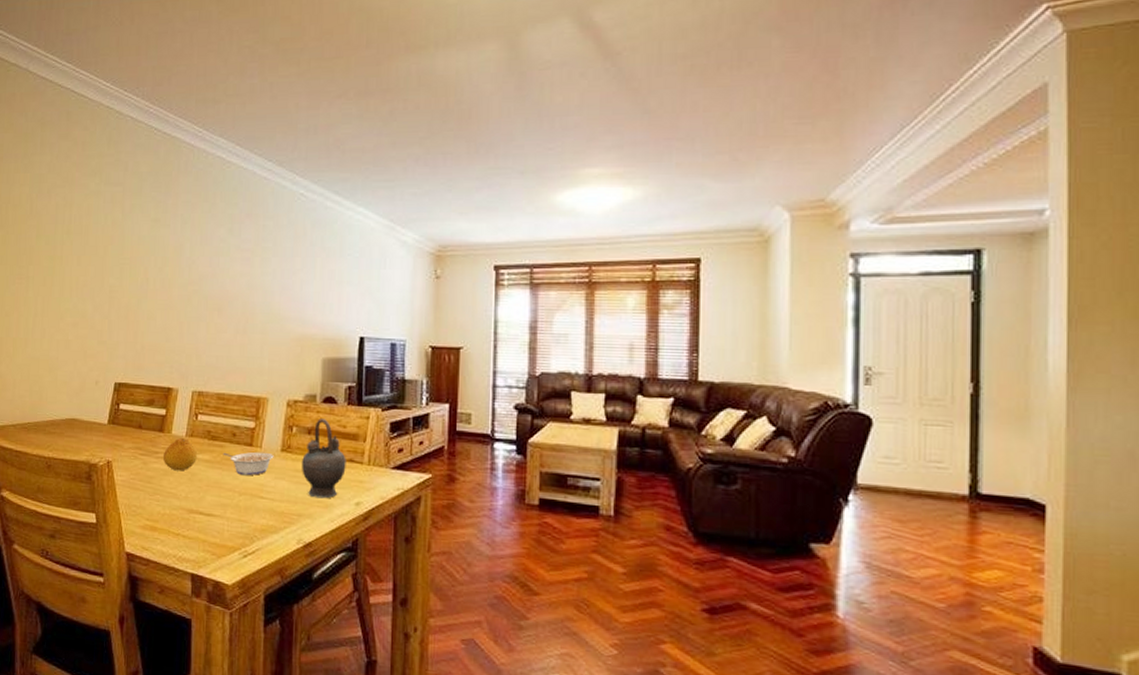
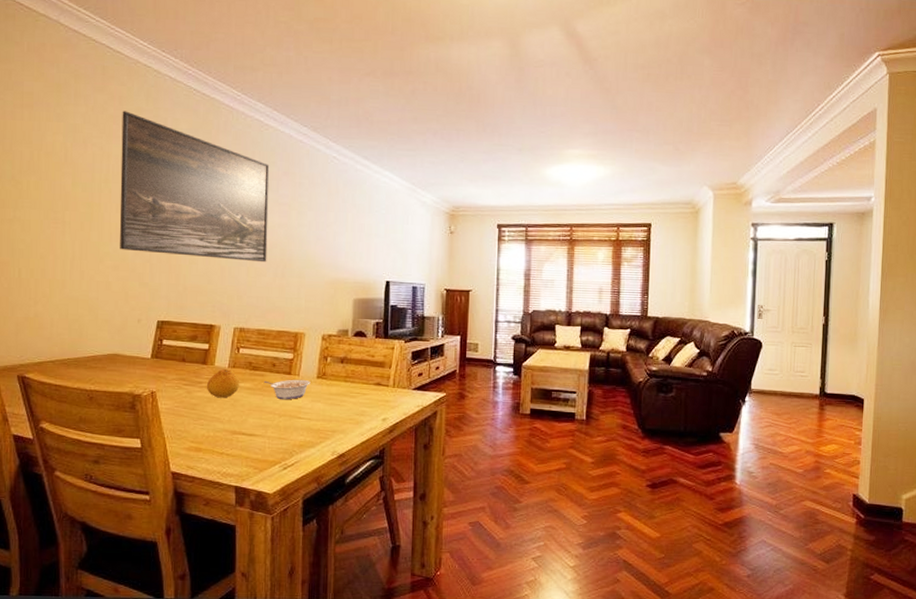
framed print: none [80,157,232,317] -> present [119,111,270,263]
teapot: present [302,418,346,499] -> none [335,350,374,417]

